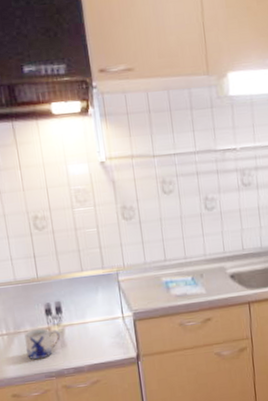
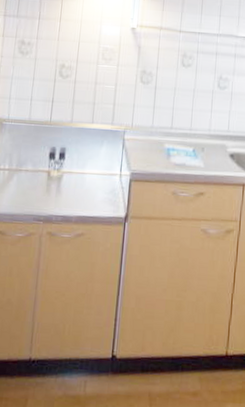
mug: present [24,328,61,360] -> none [21,170,58,201]

